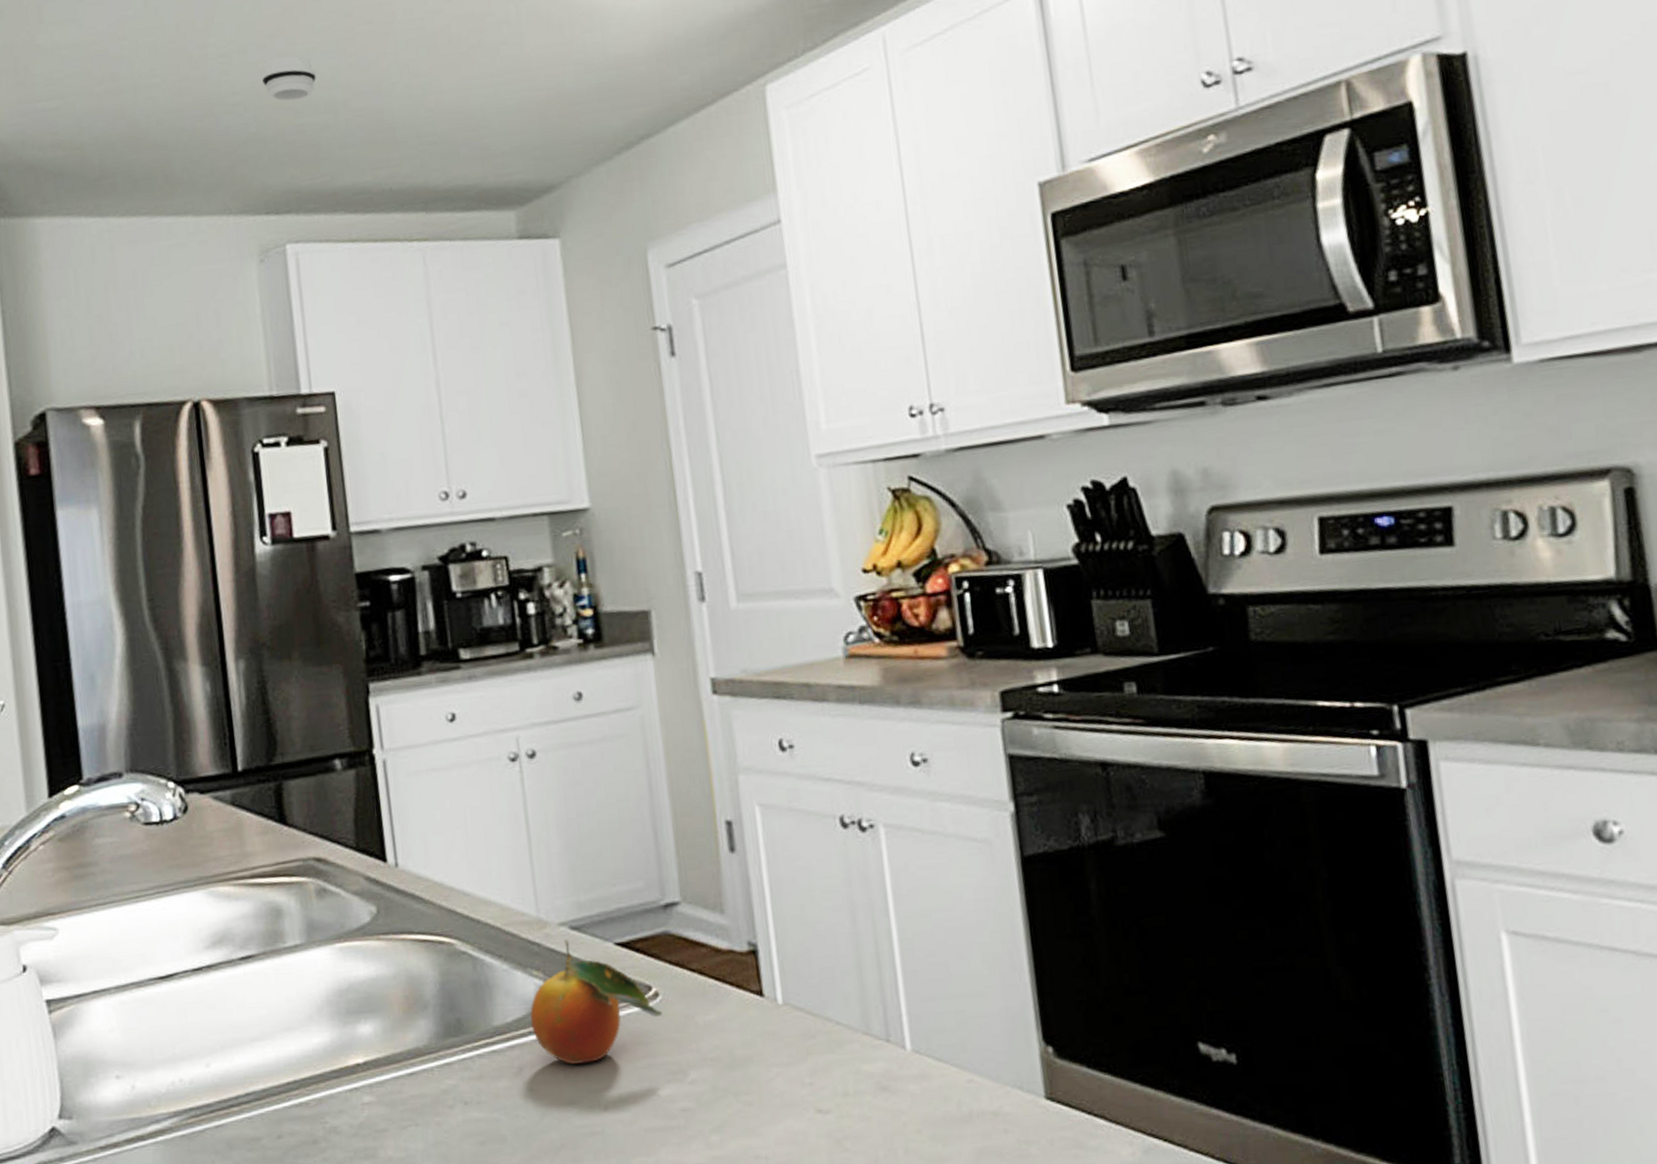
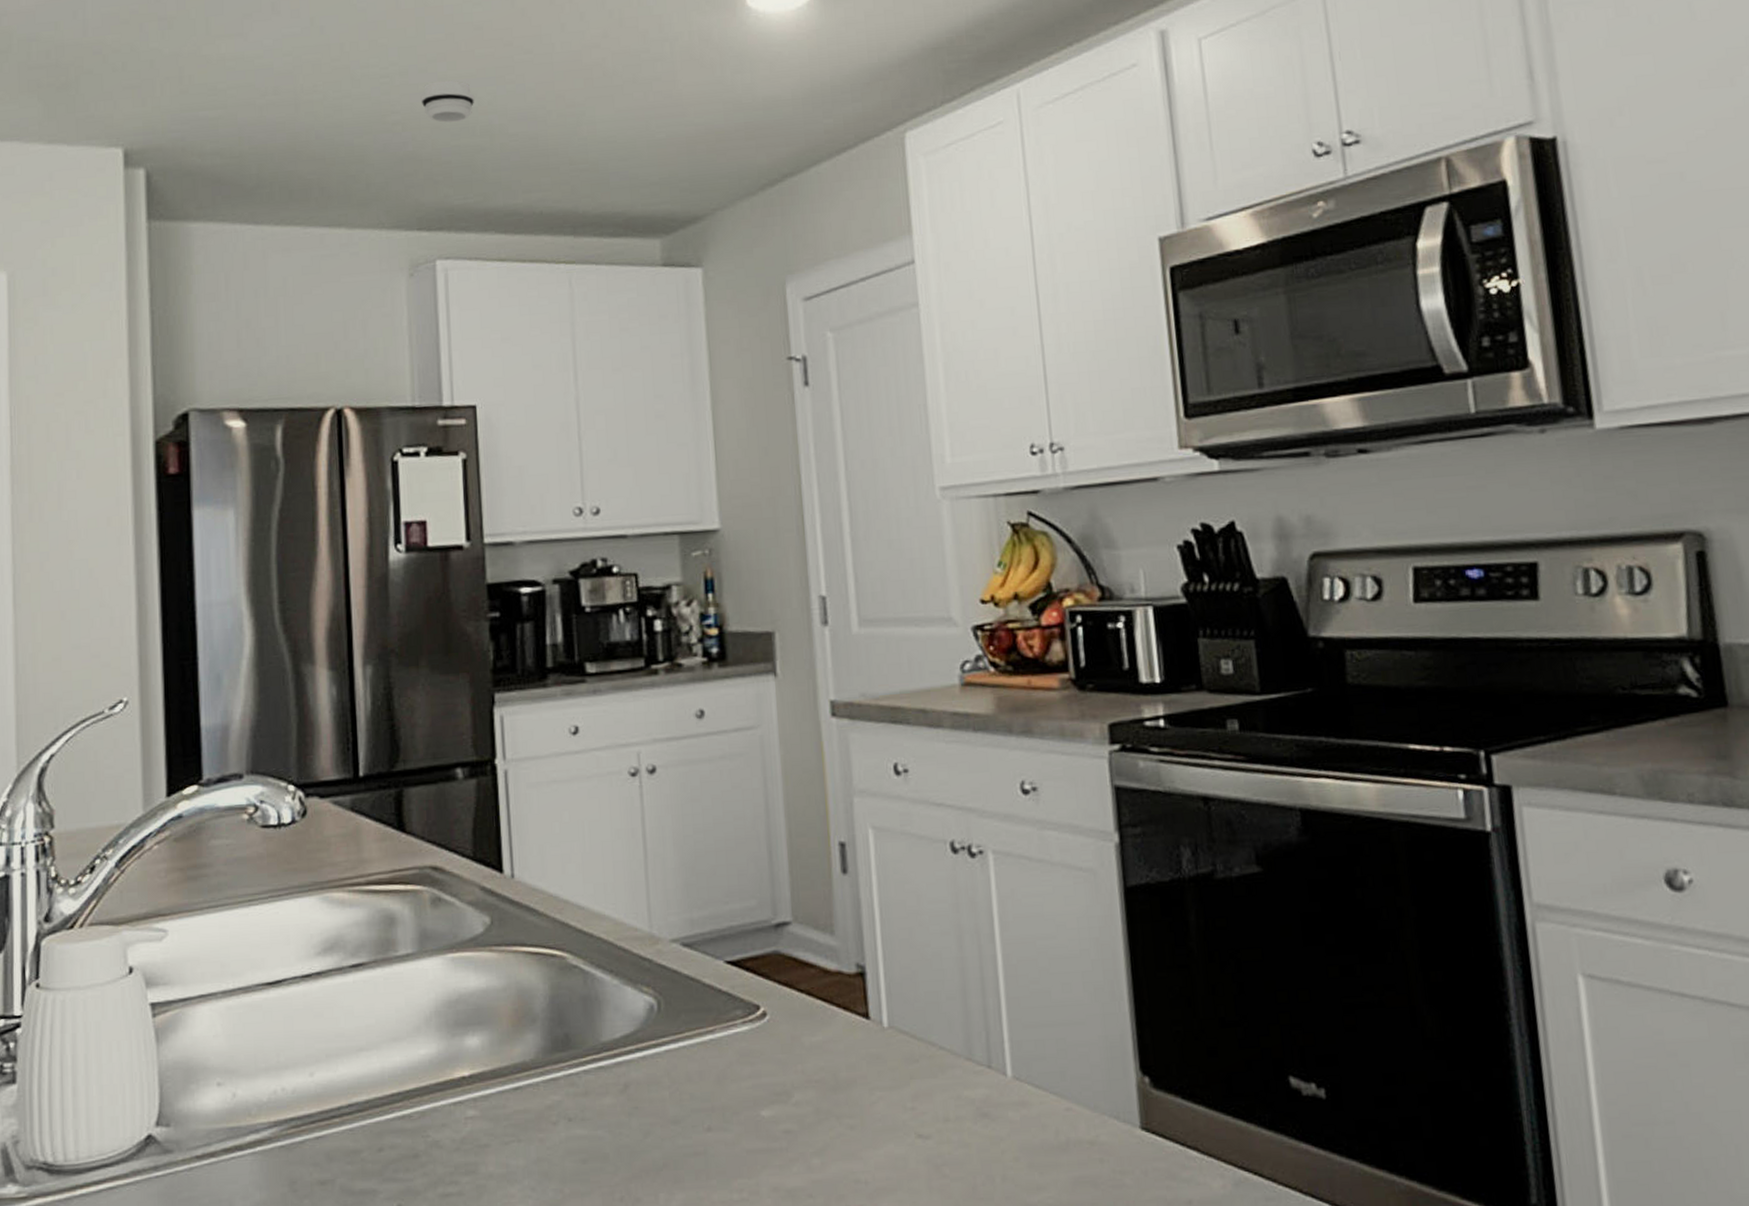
fruit: present [530,940,662,1065] -> none [638,957,769,1083]

